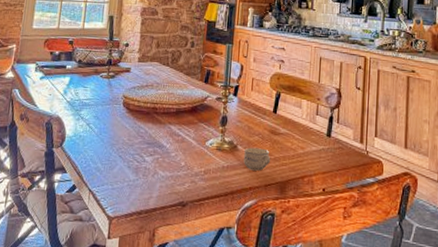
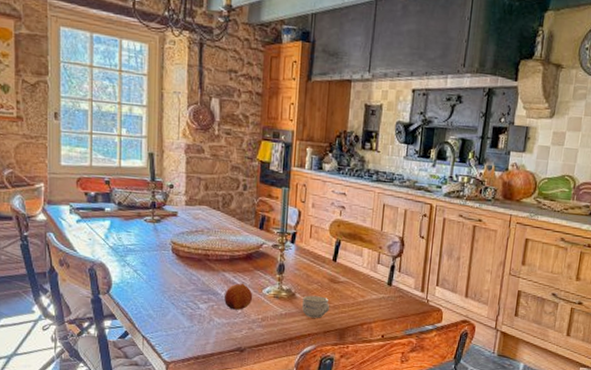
fruit: none [169,135,197,163] -> present [224,283,253,310]

